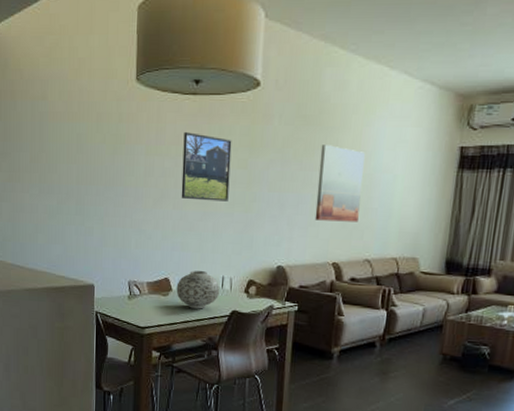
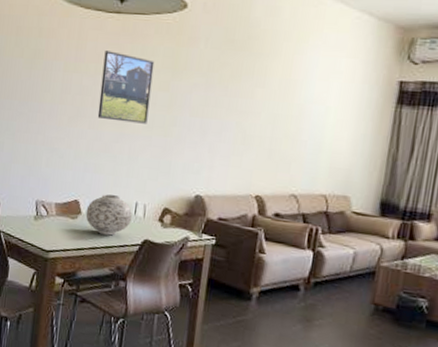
wall art: present [314,145,365,222] -> none [238,71,296,154]

